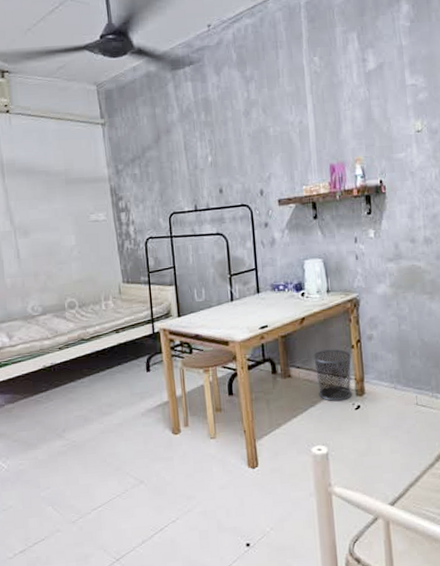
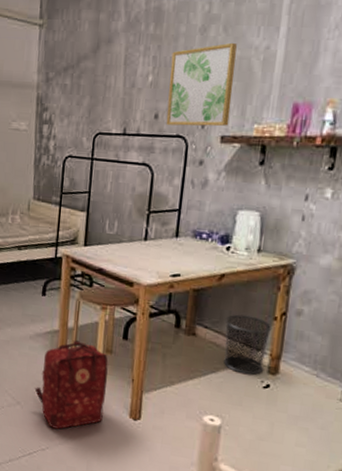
backpack: none [155,406,224,498] -> present [34,339,109,429]
wall art: none [224,121,283,197] -> present [166,42,237,127]

